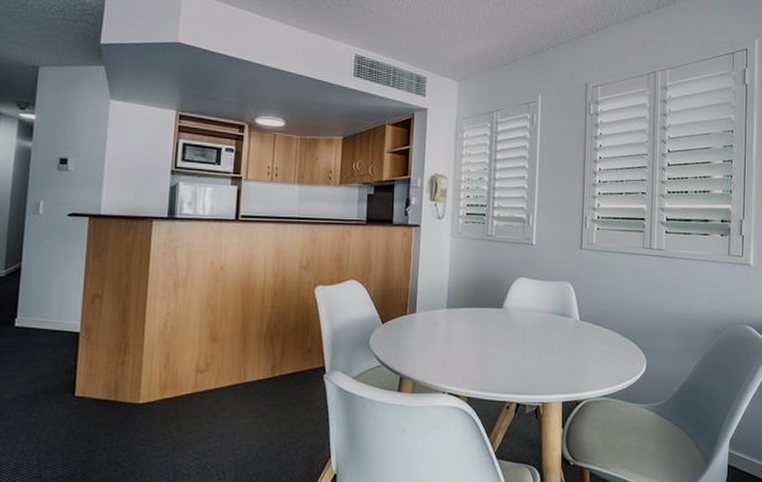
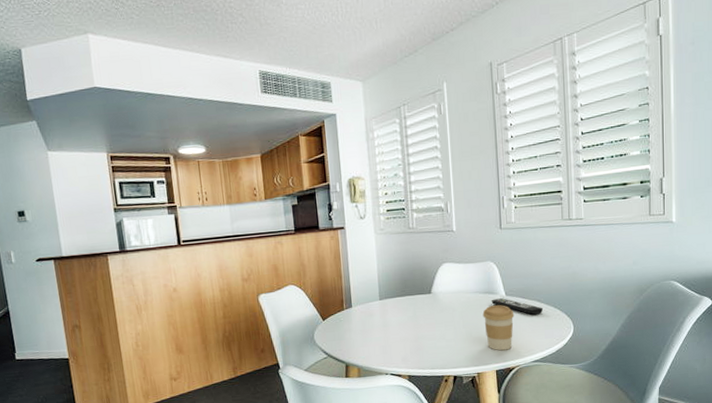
coffee cup: none [554,328,587,380] -> present [482,304,514,351]
remote control: none [564,322,618,344] -> present [491,298,544,315]

